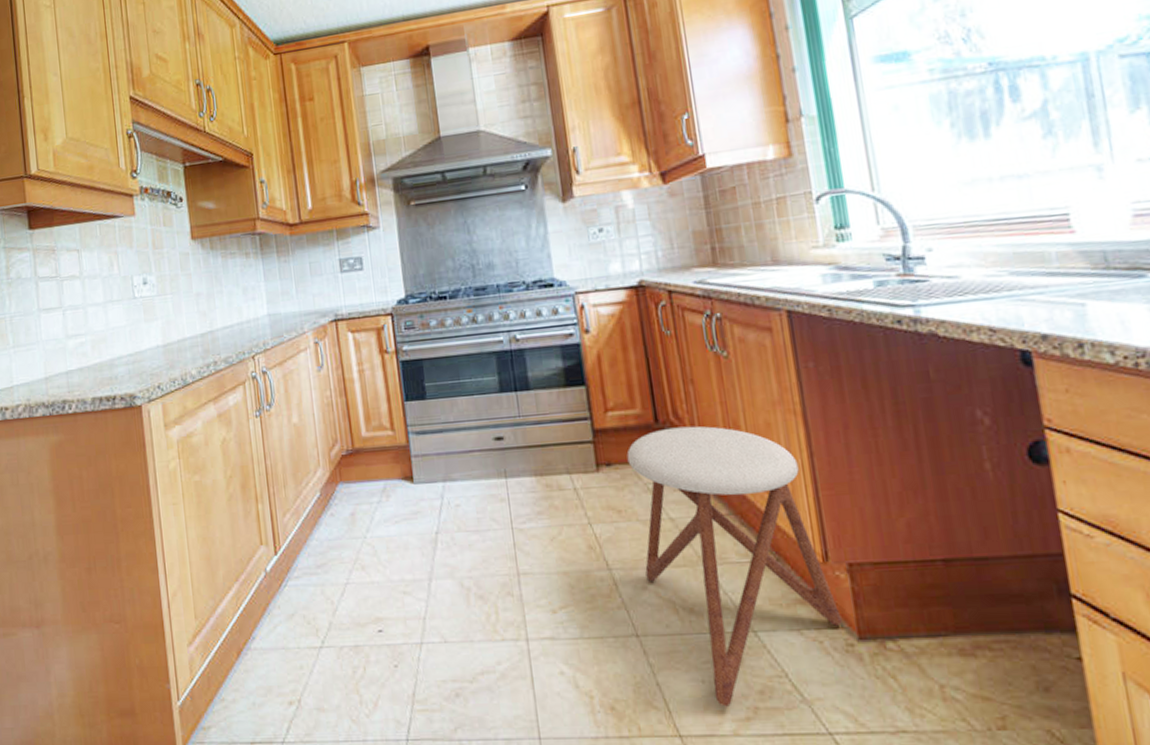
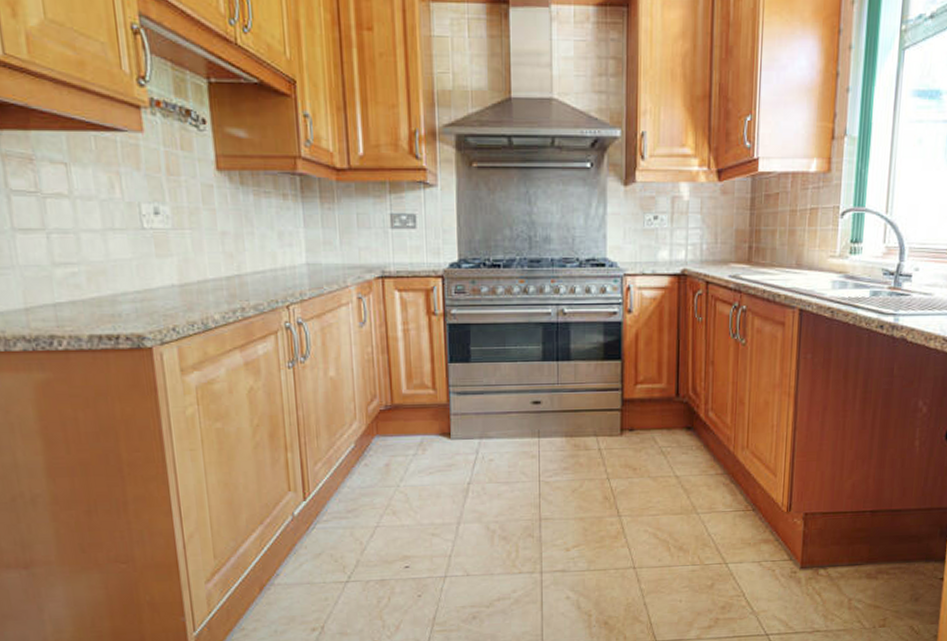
stool: present [626,426,842,707] -> none [648,401,792,619]

